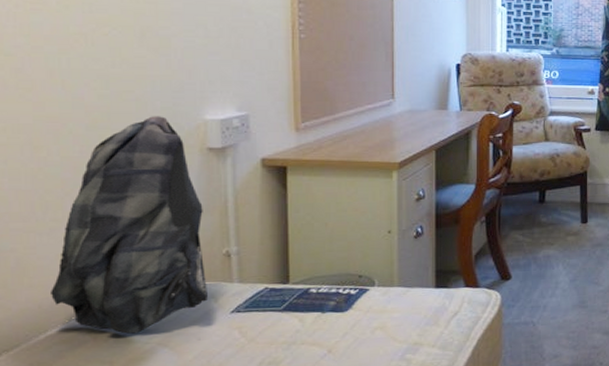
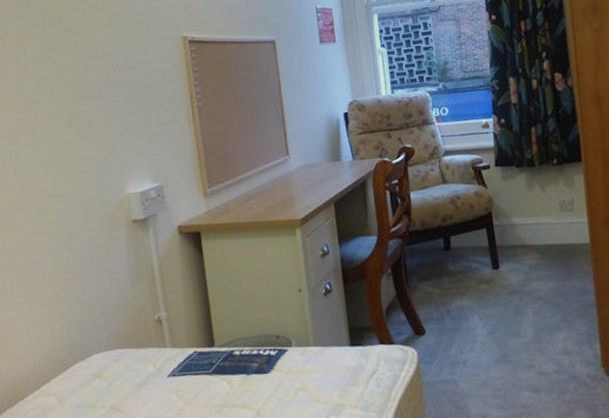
jacket: present [51,116,207,334] -> none [24,194,147,399]

